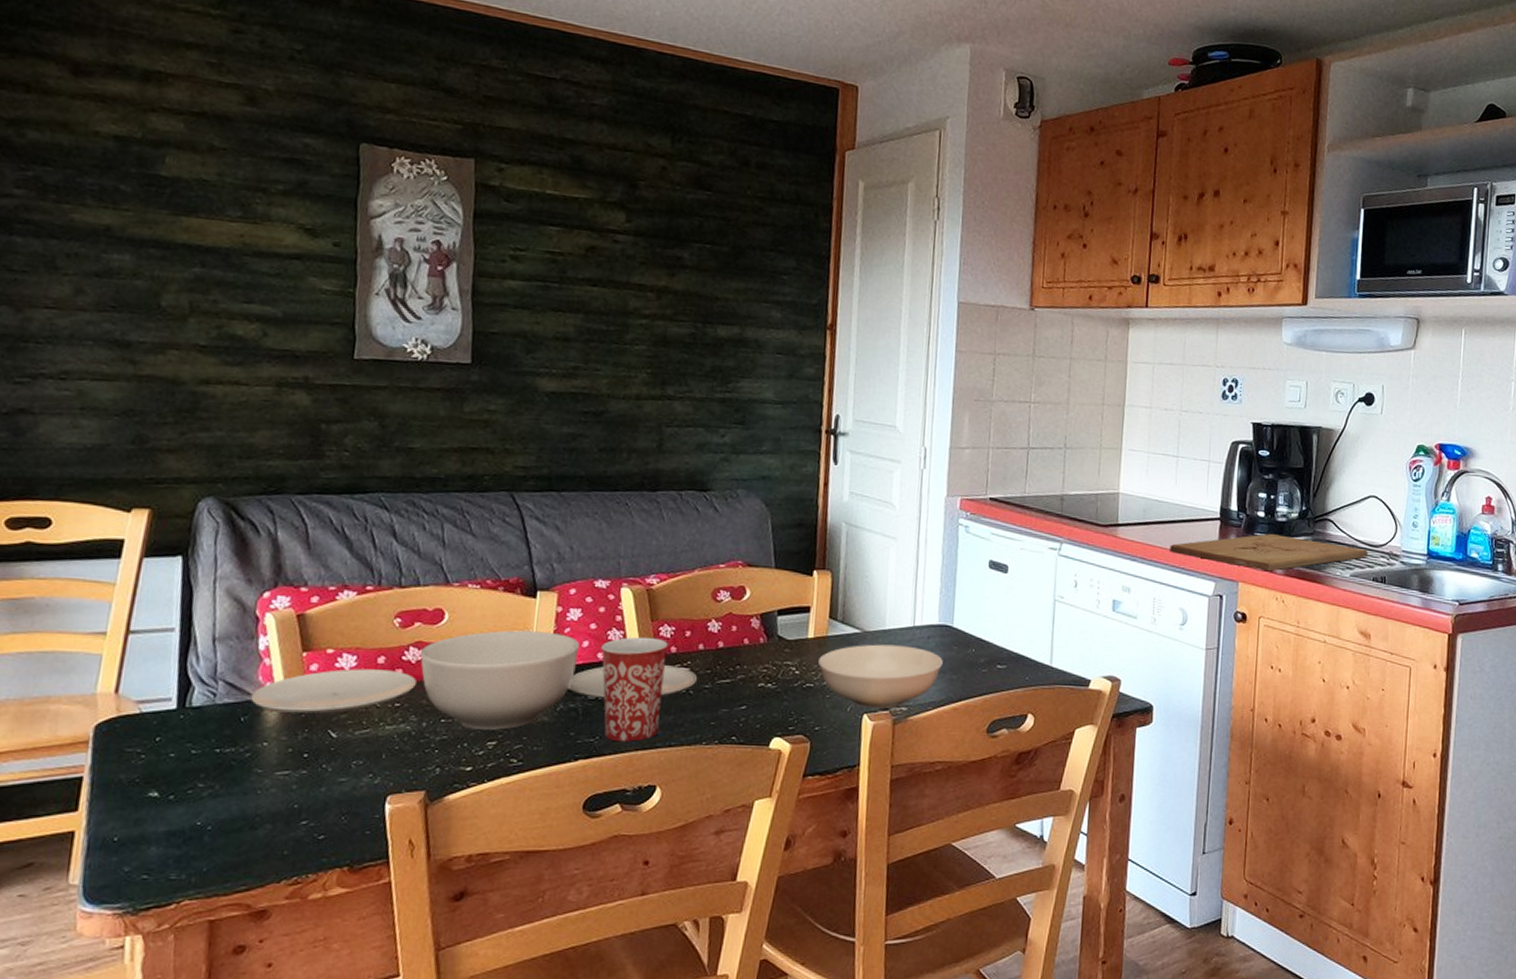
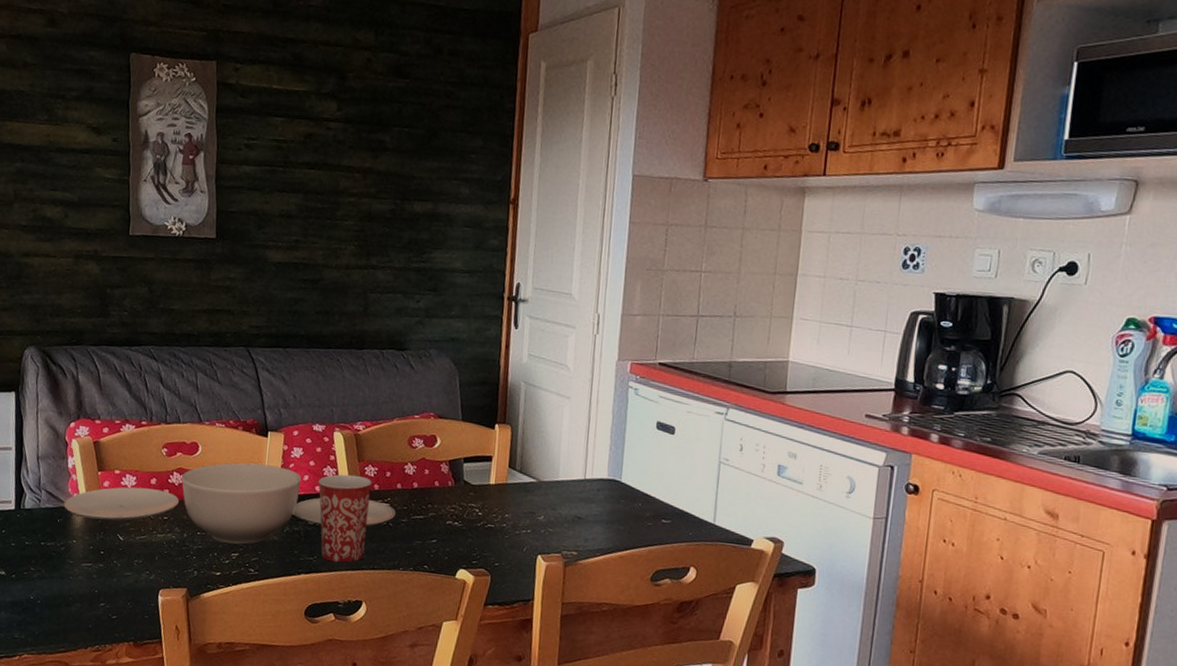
bowl: present [817,644,943,710] -> none [498,493,611,552]
cutting board: present [1170,534,1368,572] -> none [839,406,1061,445]

